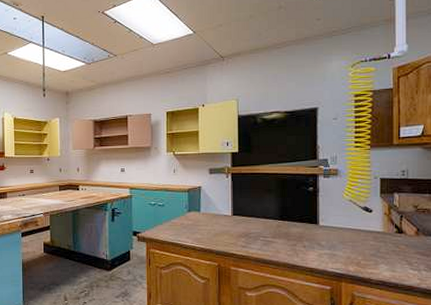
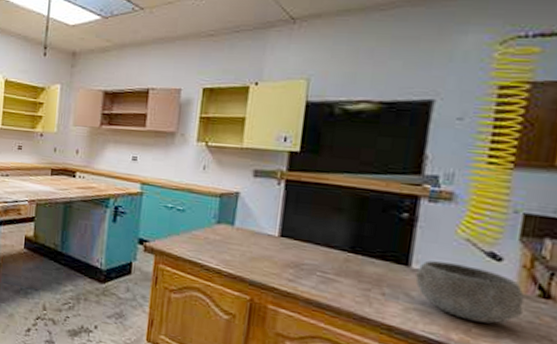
bowl: none [323,218,389,256] -> present [415,260,524,324]

